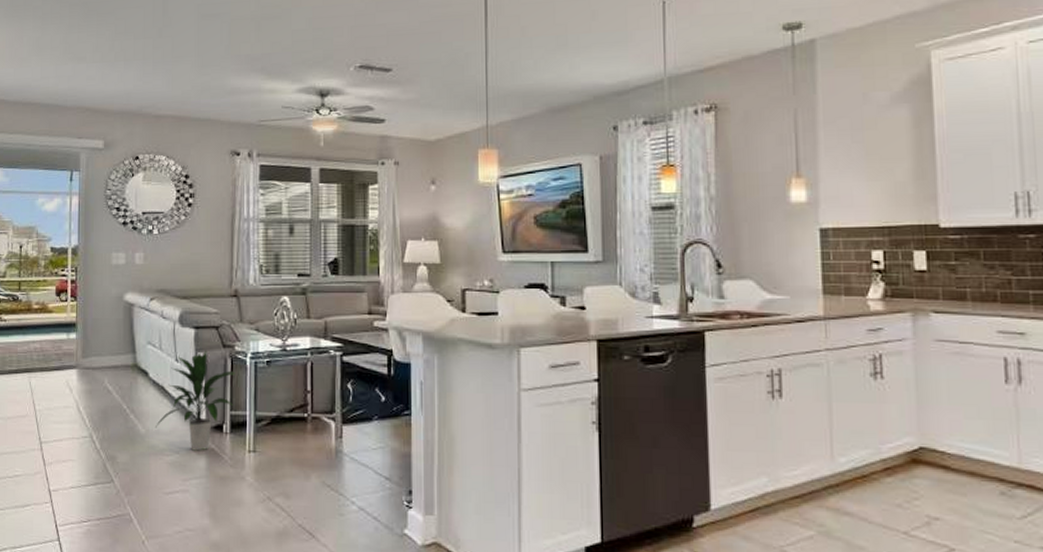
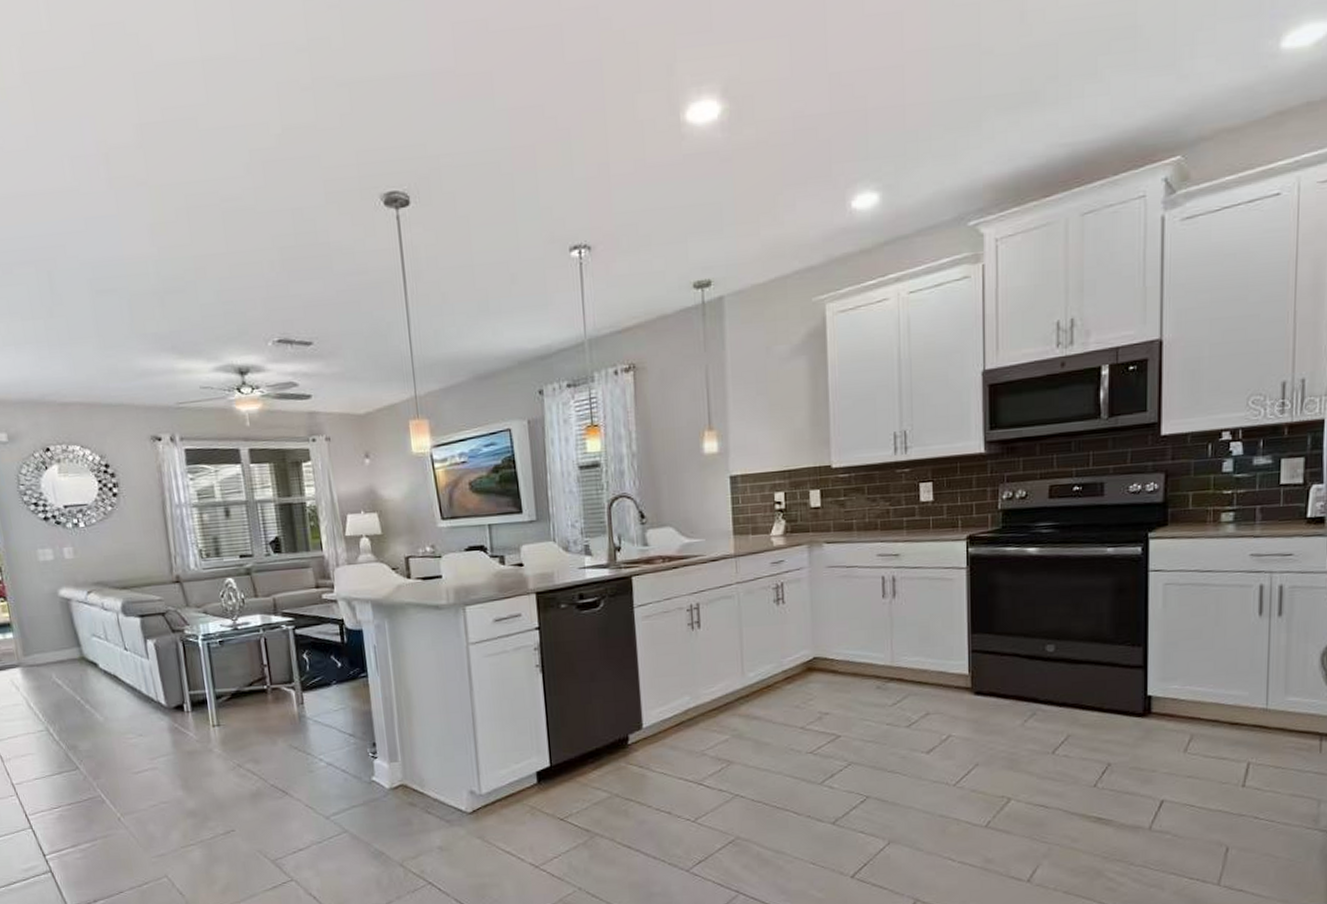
indoor plant: present [156,350,235,451] -> none [114,636,190,732]

